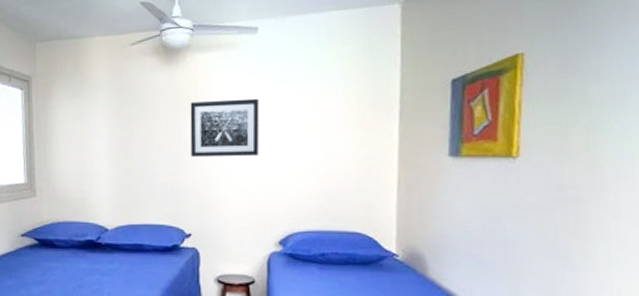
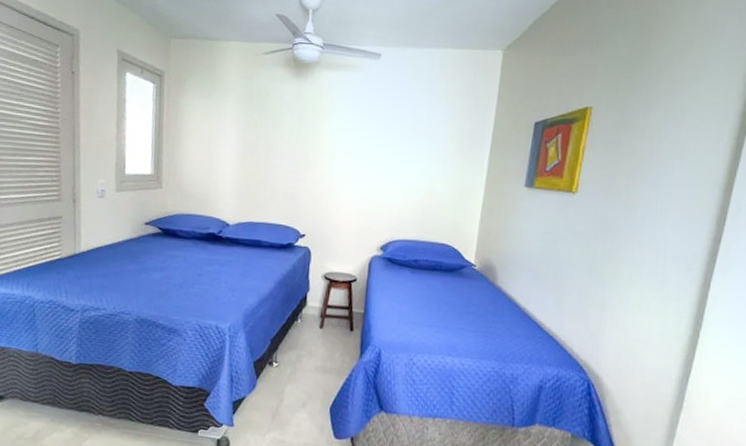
wall art: present [190,98,260,156] -> none [311,115,376,170]

